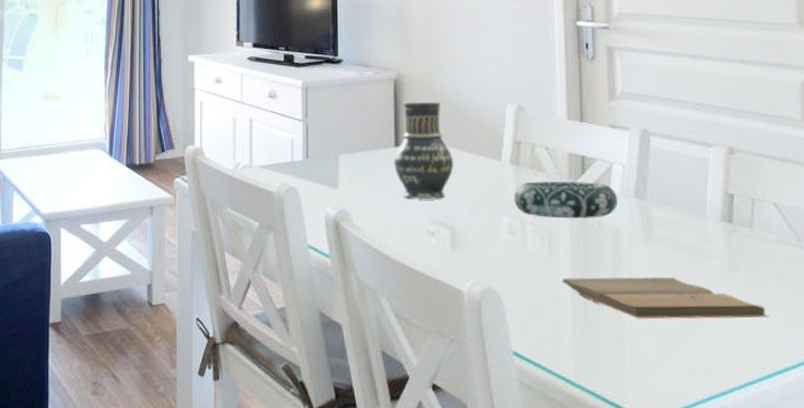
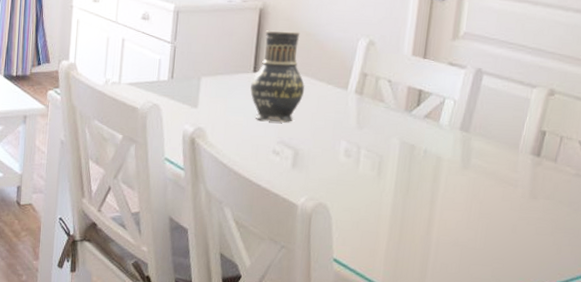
decorative bowl: present [514,181,617,219] -> none [353,111,445,147]
book: present [562,277,770,320] -> none [385,197,556,240]

